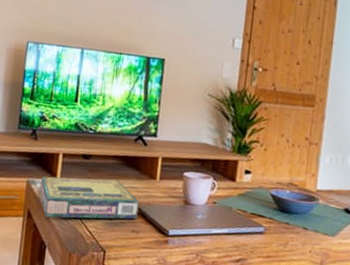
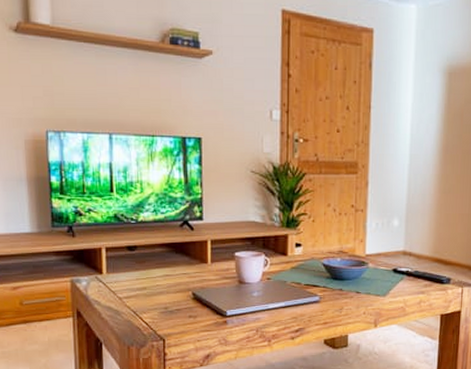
video game box: present [40,176,139,220] -> none [86,268,193,315]

